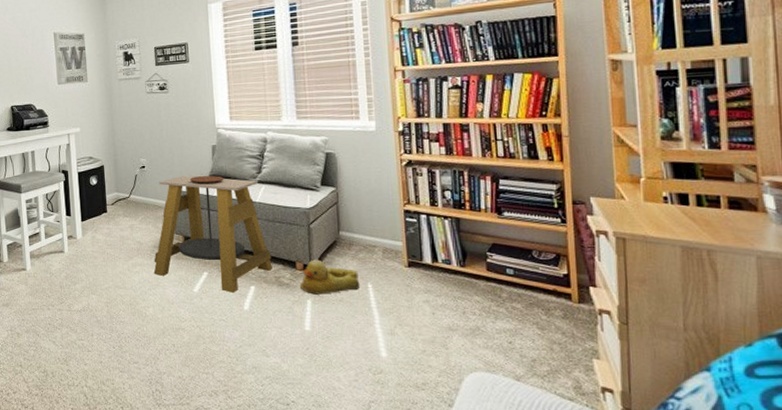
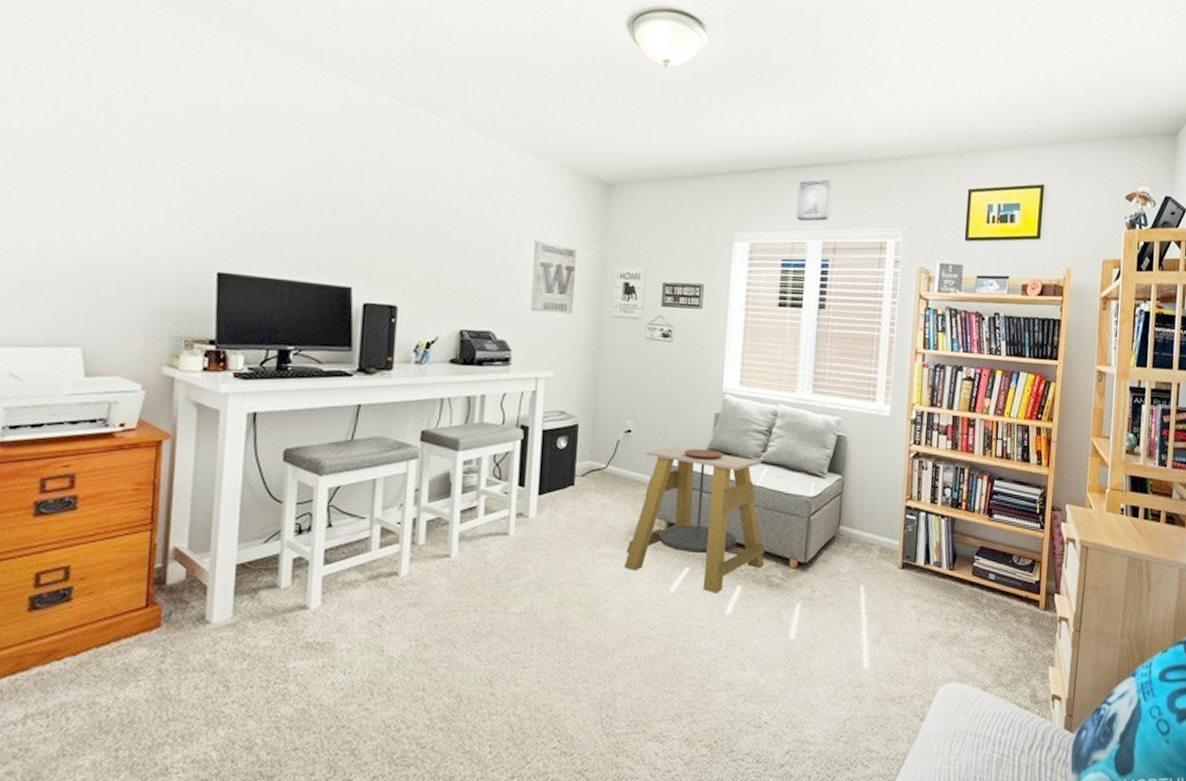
rubber duck: present [299,259,360,295] -> none [790,556,853,597]

